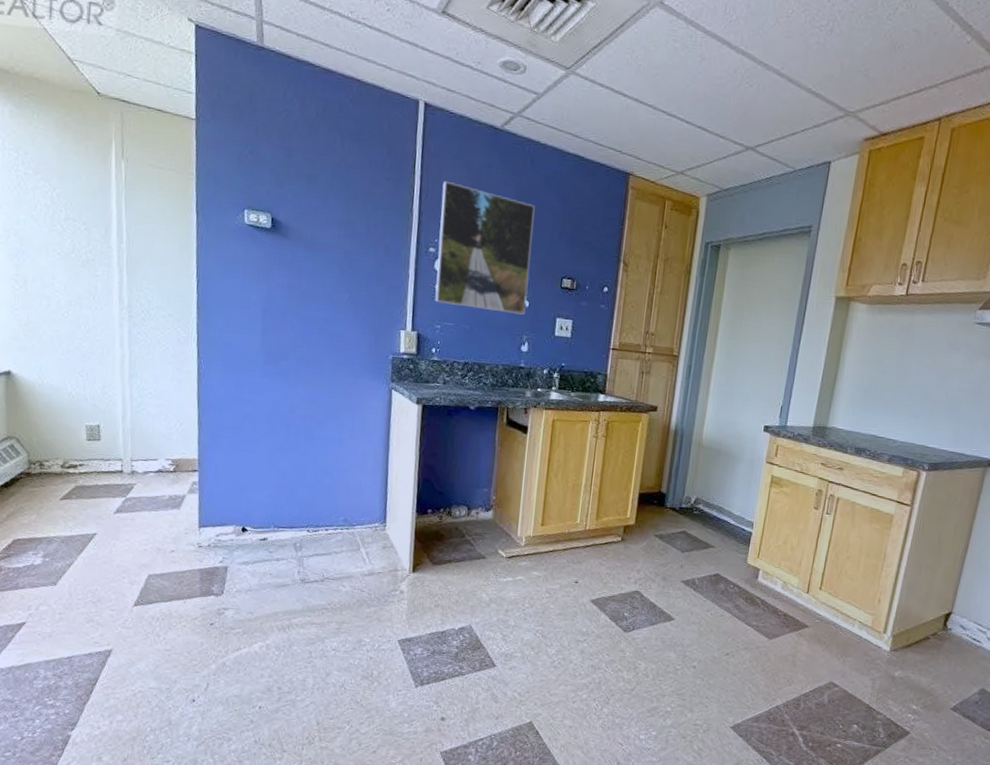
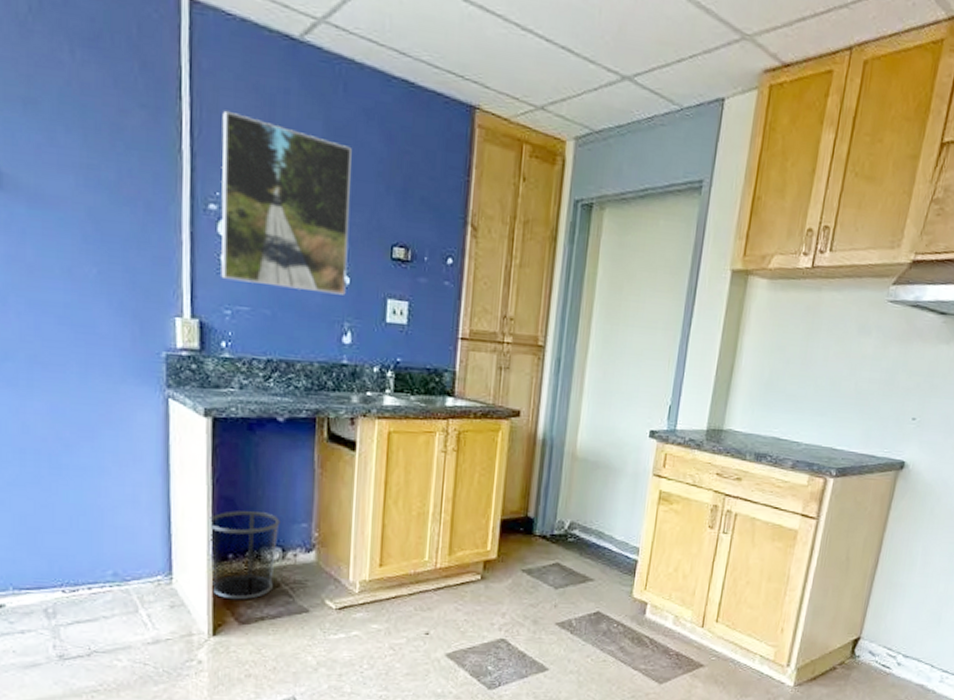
waste bin: none [413,476,468,546] -> present [209,511,280,600]

